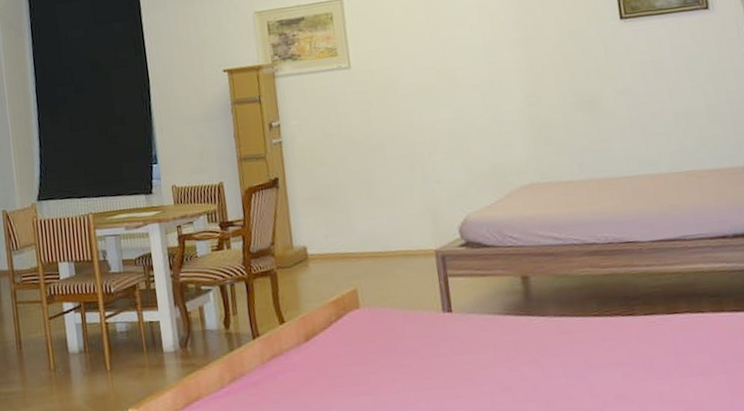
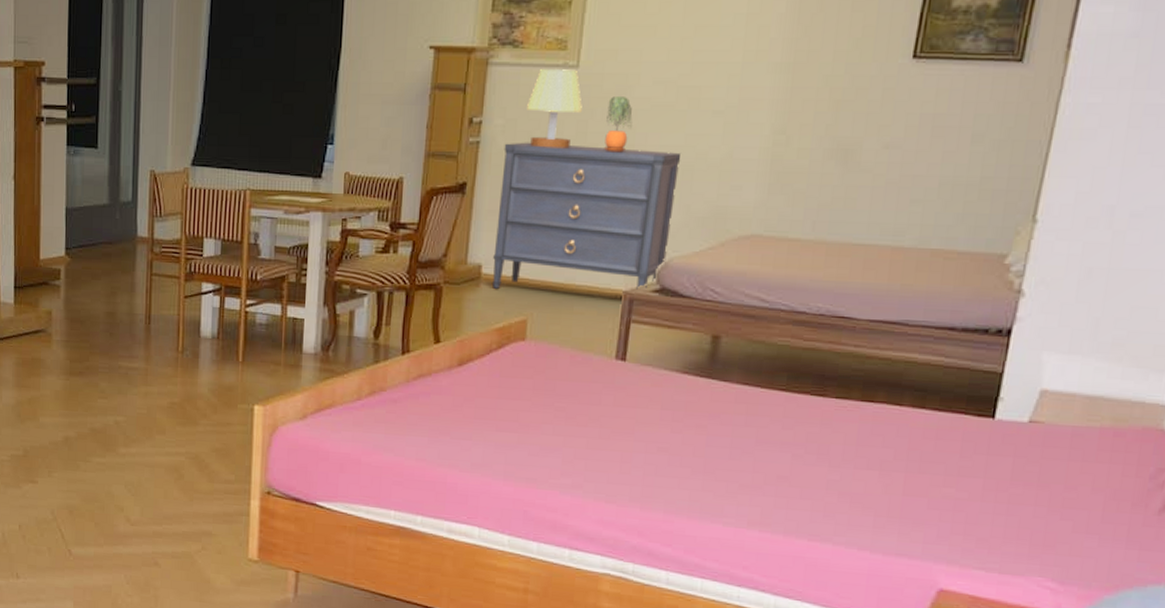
dresser: none [303,124,465,266] -> present [493,142,682,289]
table lamp: none [315,70,362,139] -> present [527,69,582,149]
potted plant: none [382,86,407,134] -> present [604,96,633,153]

